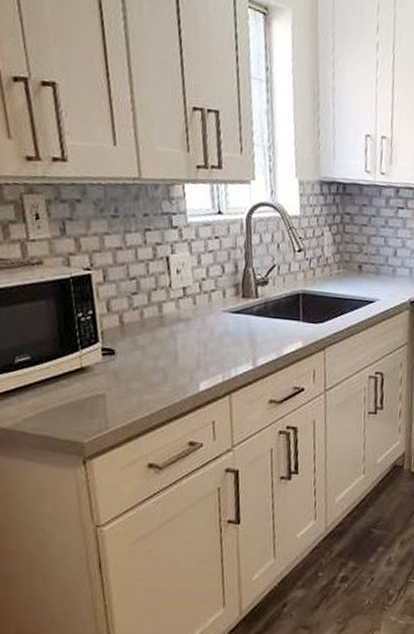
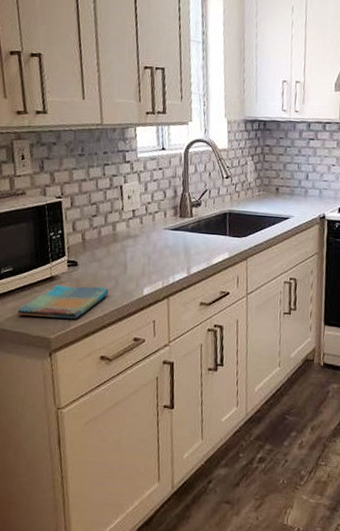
dish towel: none [39,377,156,420] -> present [17,284,109,319]

